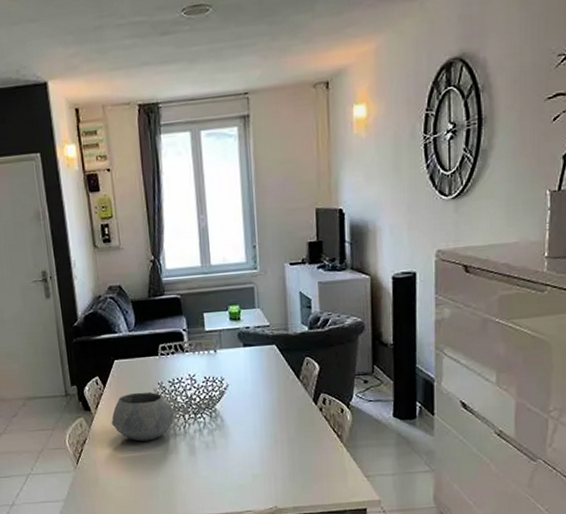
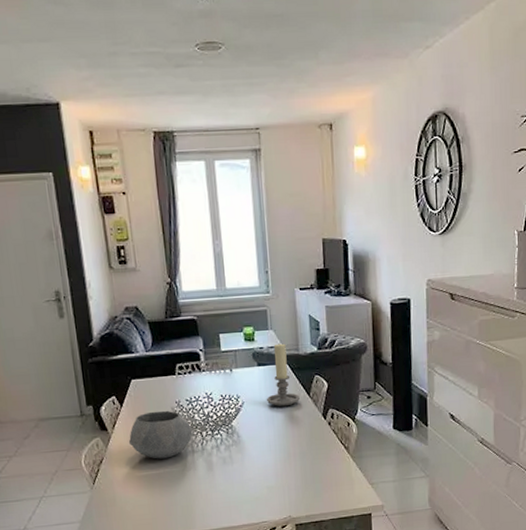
candle holder: none [253,322,288,391] -> present [267,343,300,407]

